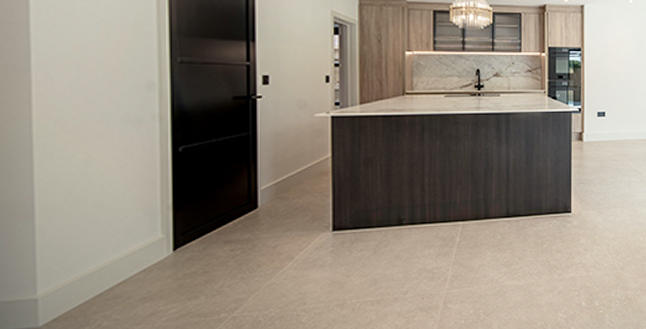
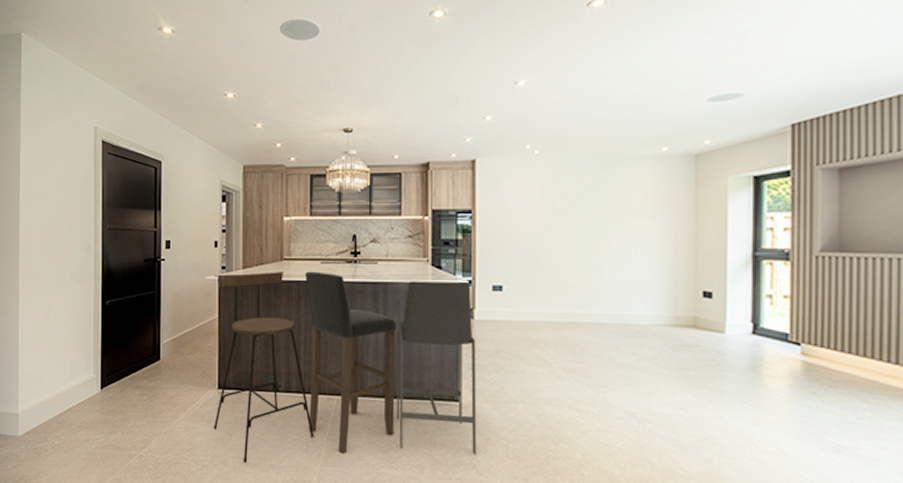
bar stool: none [327,106,440,301] -> present [213,272,314,463]
bar stool: none [428,105,518,275] -> present [304,271,397,454]
bar stool: none [518,110,586,262] -> present [396,281,477,455]

